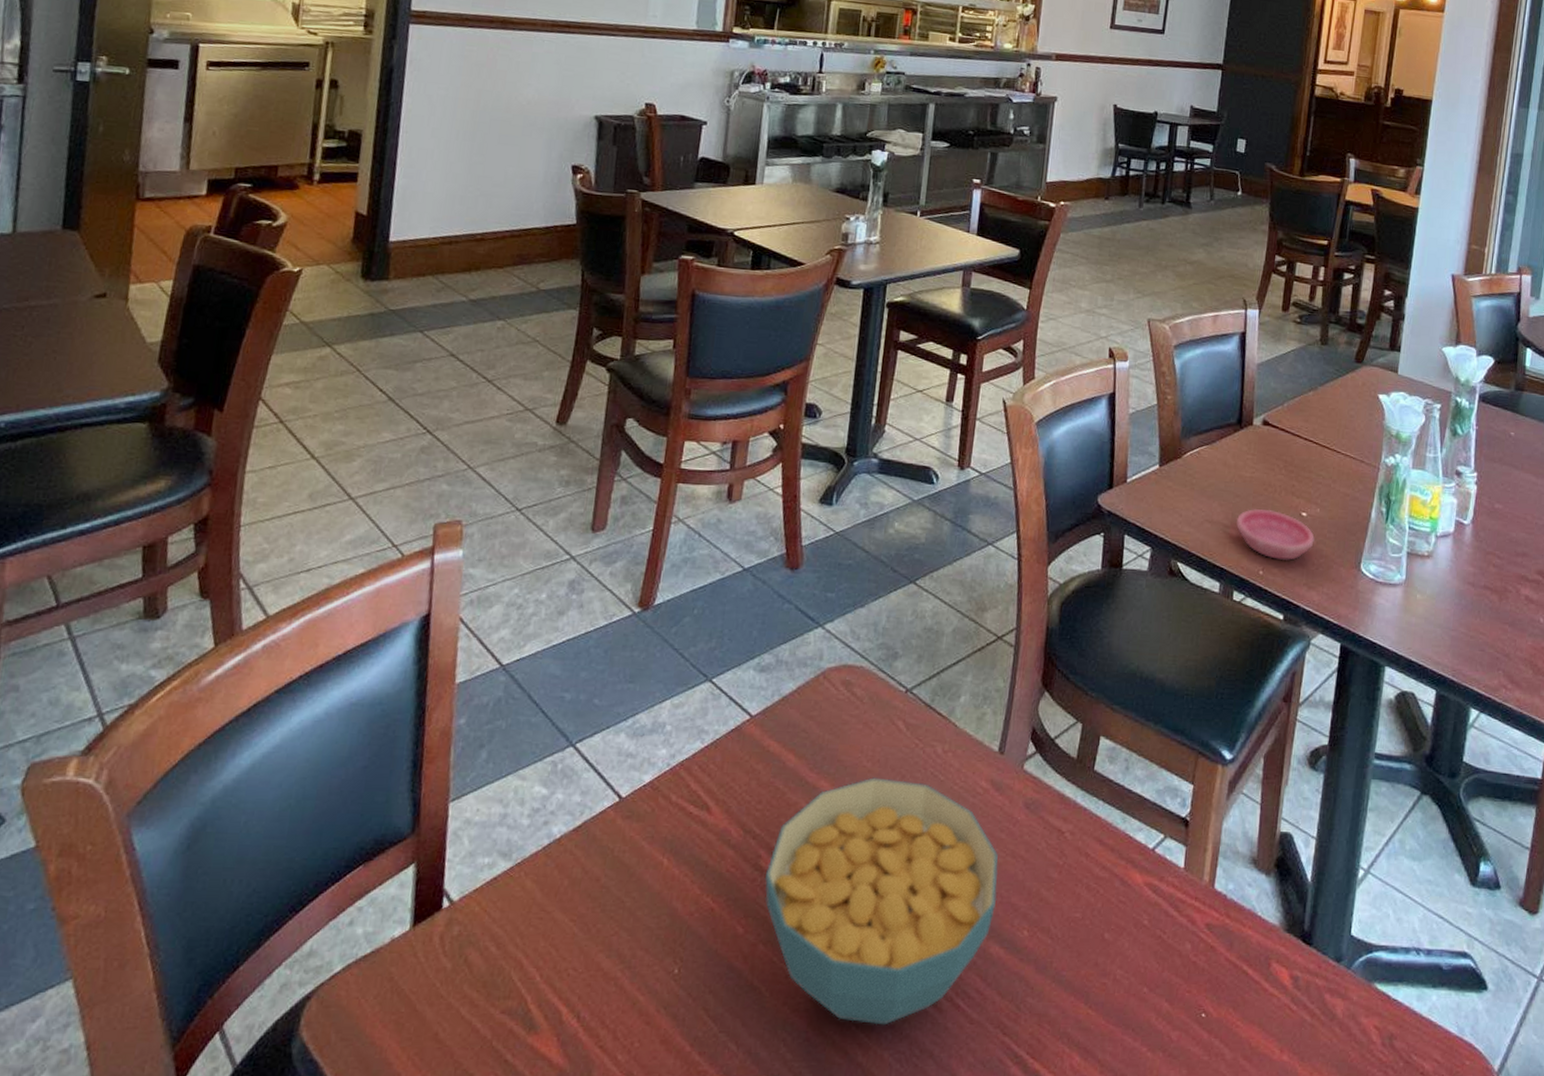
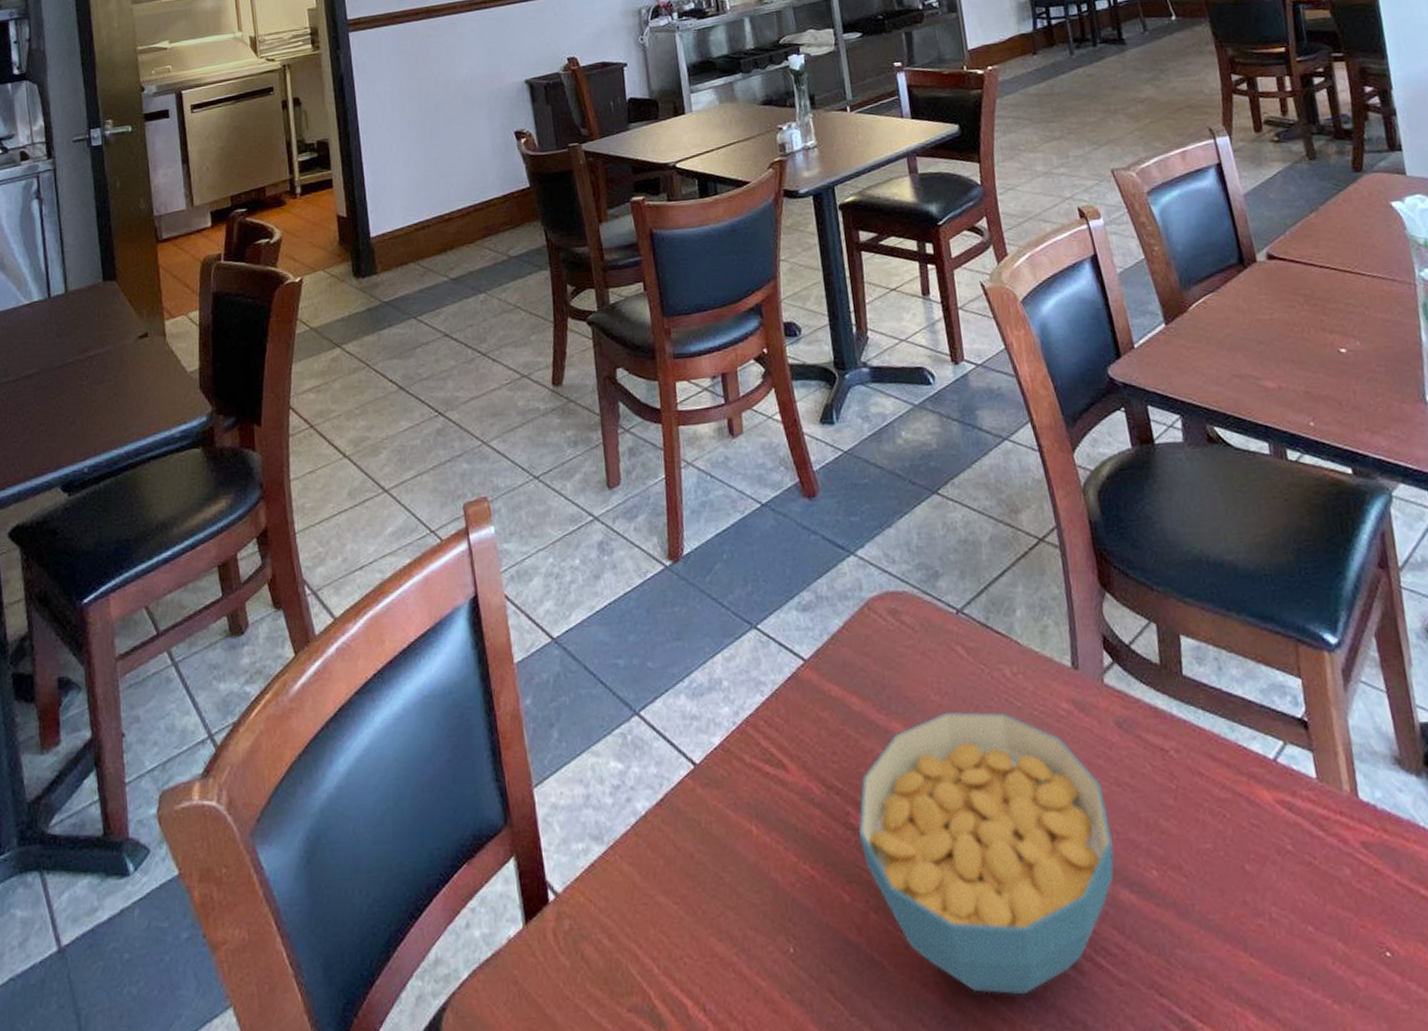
saucer: present [1236,509,1315,560] -> none [1266,351,1364,407]

